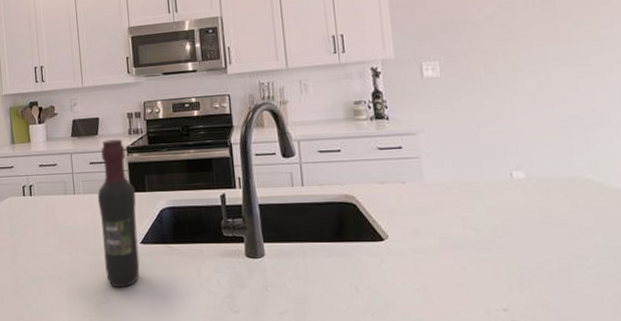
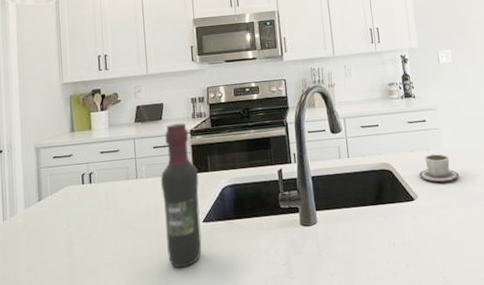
cup: none [390,187,446,222] -> present [419,154,460,183]

